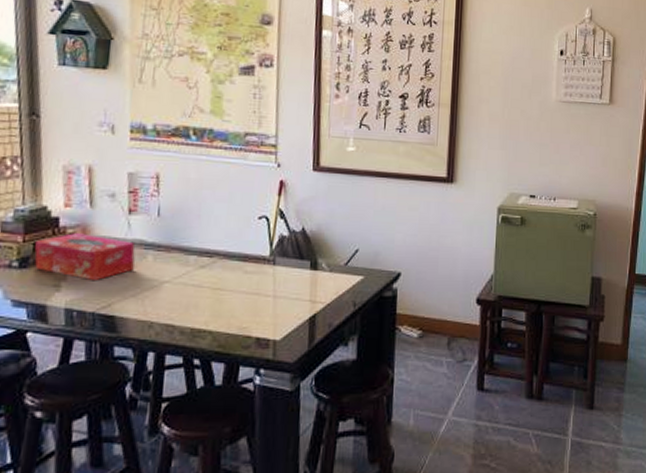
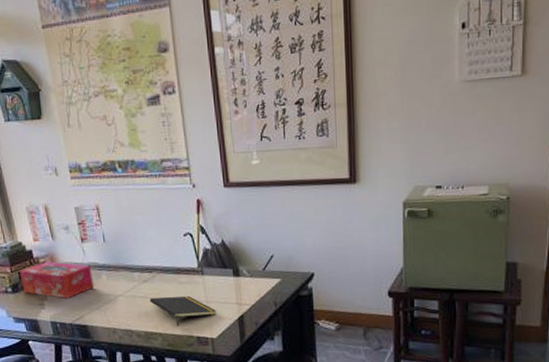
notepad: none [204,287,284,324] -> present [149,295,216,326]

